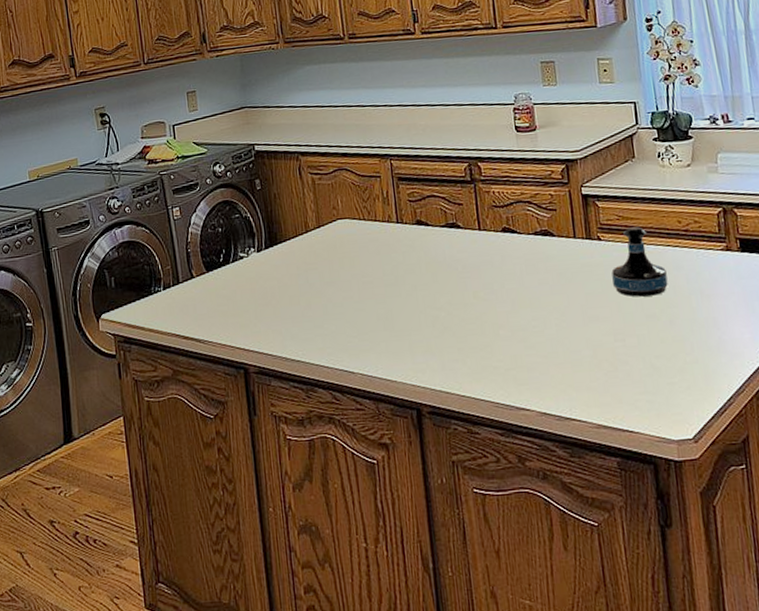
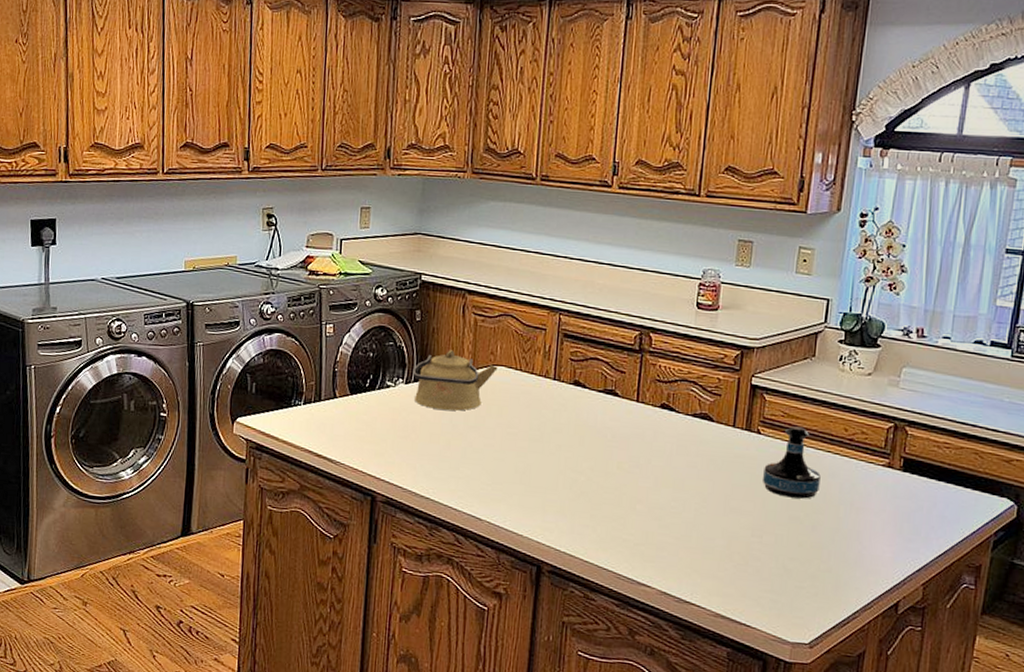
kettle: none [262,212,342,272] -> present [412,350,498,411]

